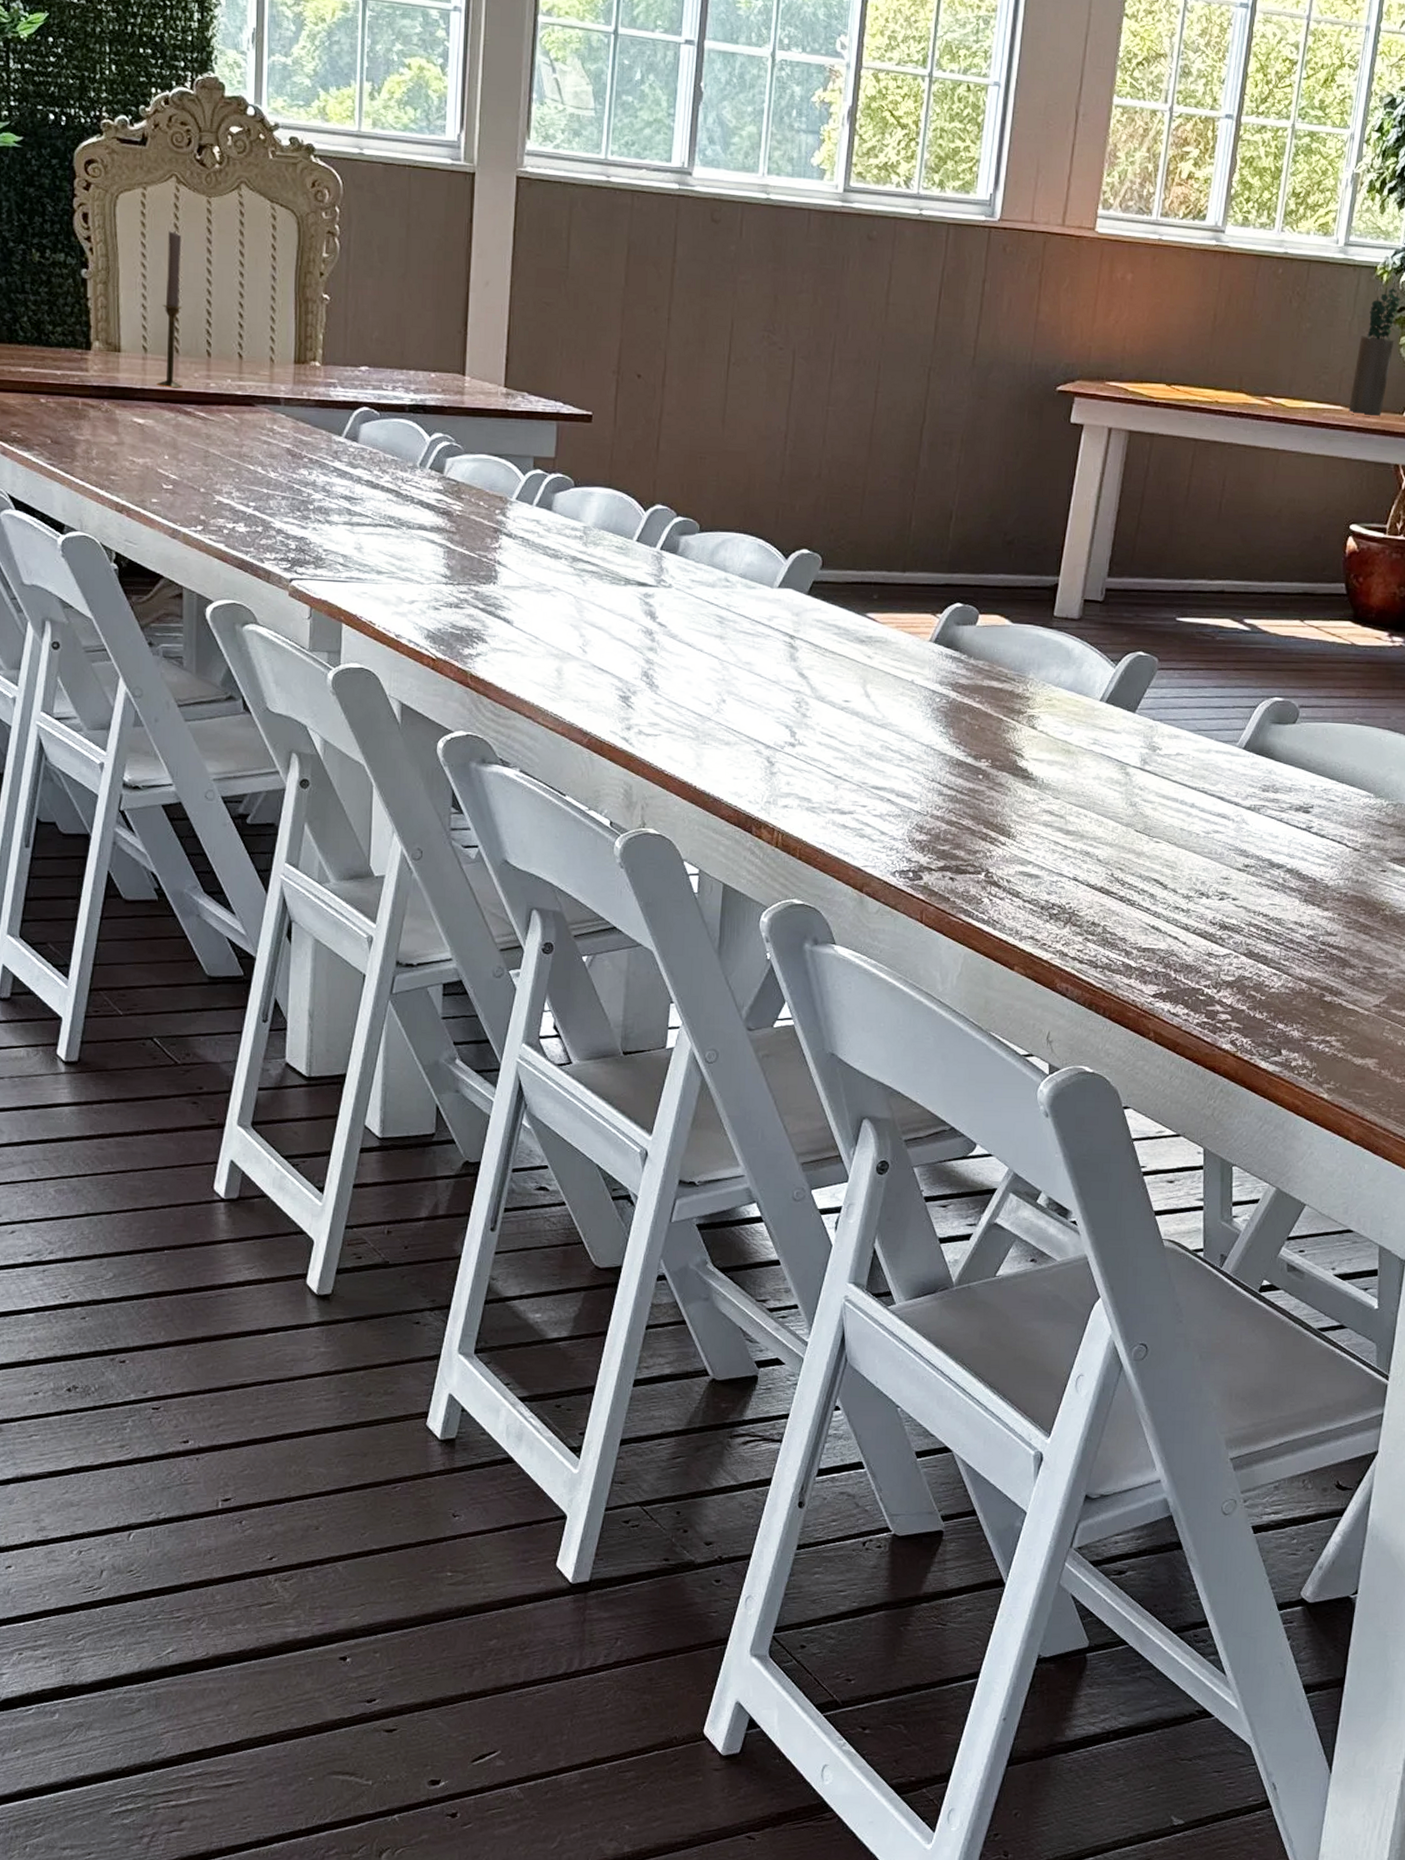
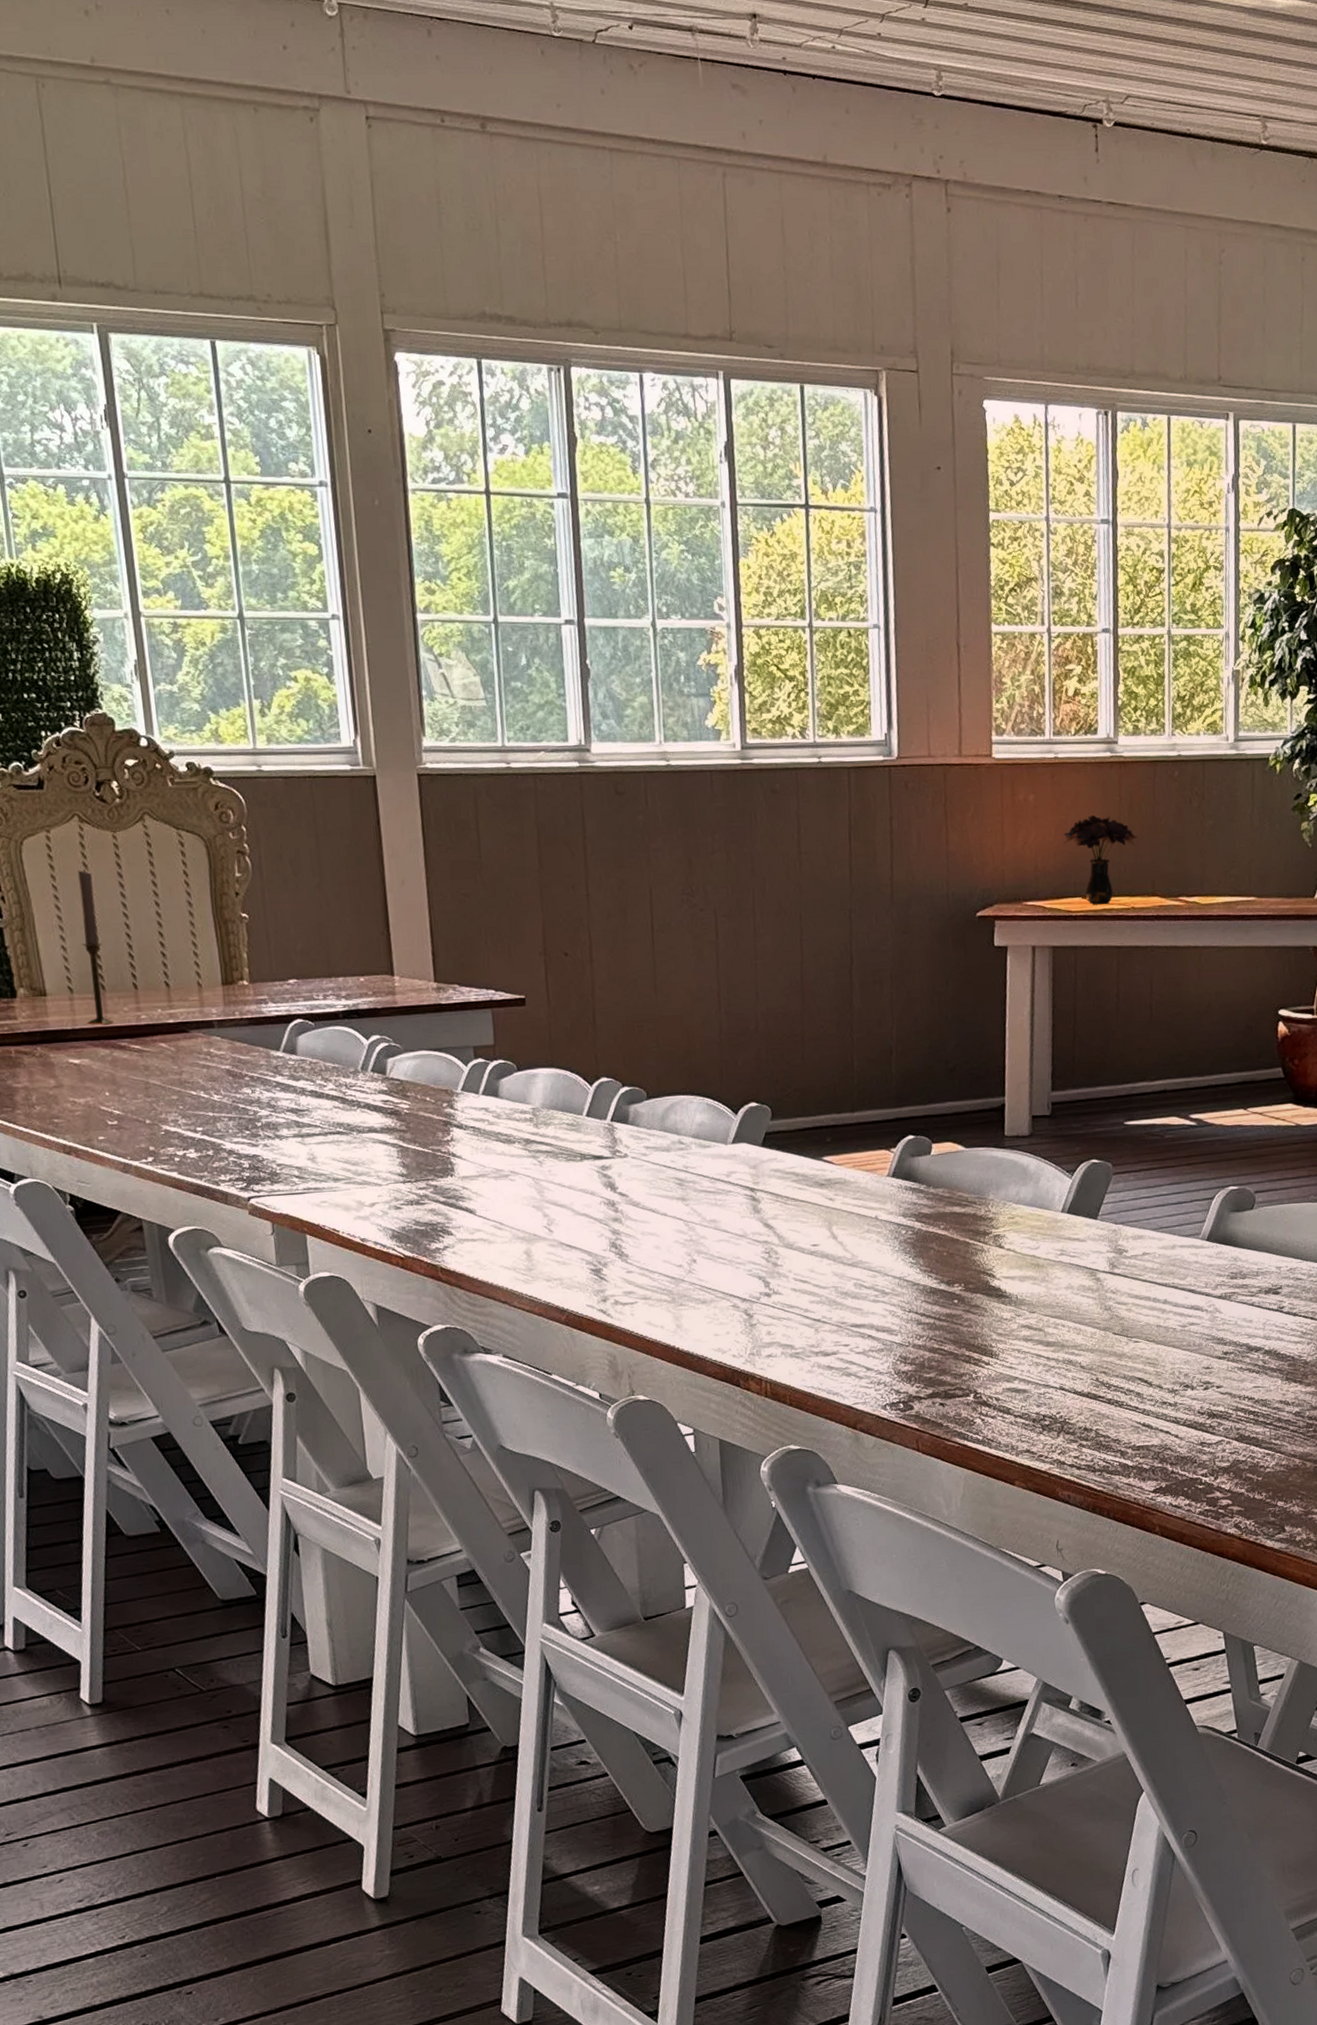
flower arrangement: none [1156,303,1231,396] -> present [1063,815,1137,906]
vase: present [1348,282,1401,418] -> none [1261,771,1297,905]

